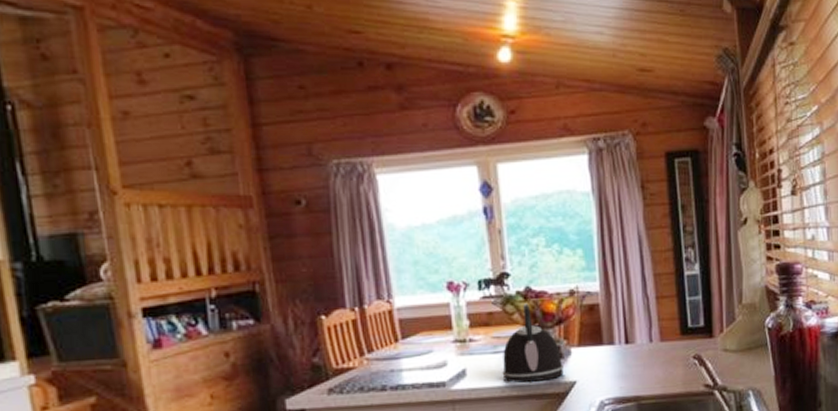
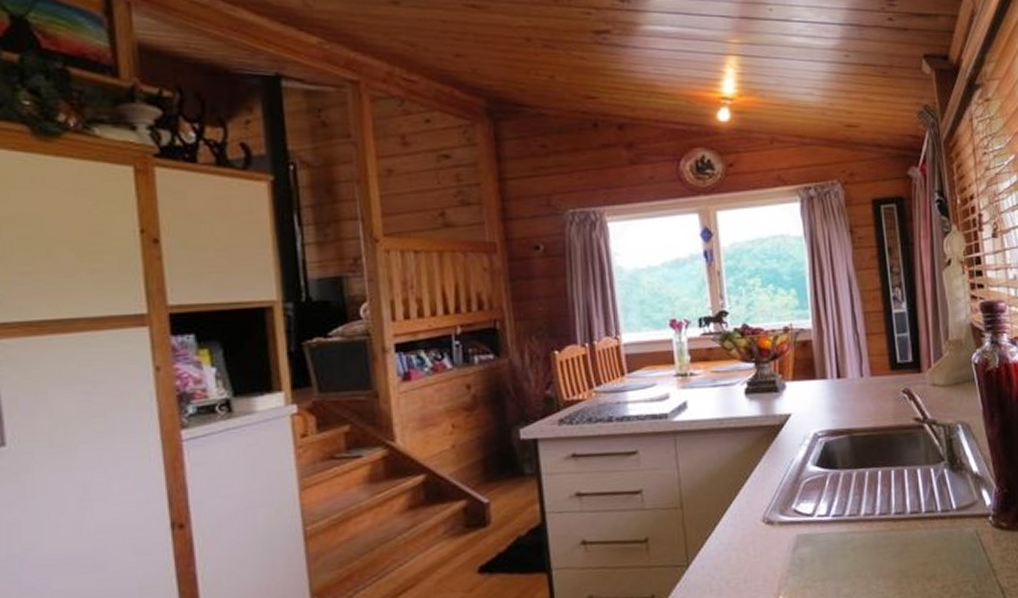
kettle: present [502,303,564,384] -> none [721,340,779,416]

